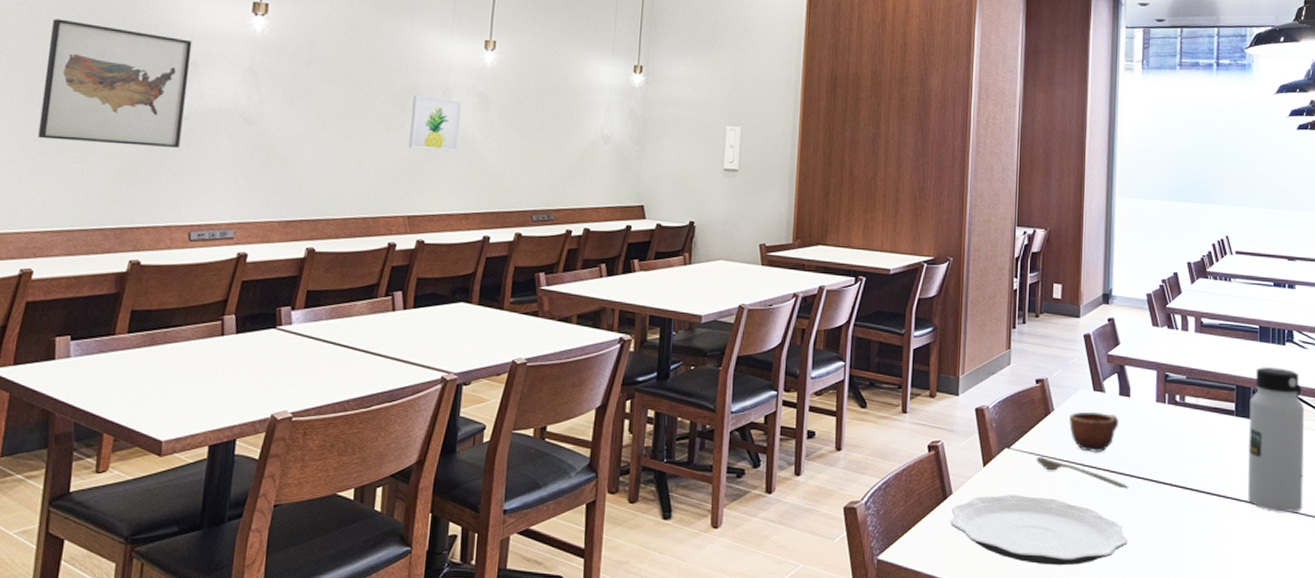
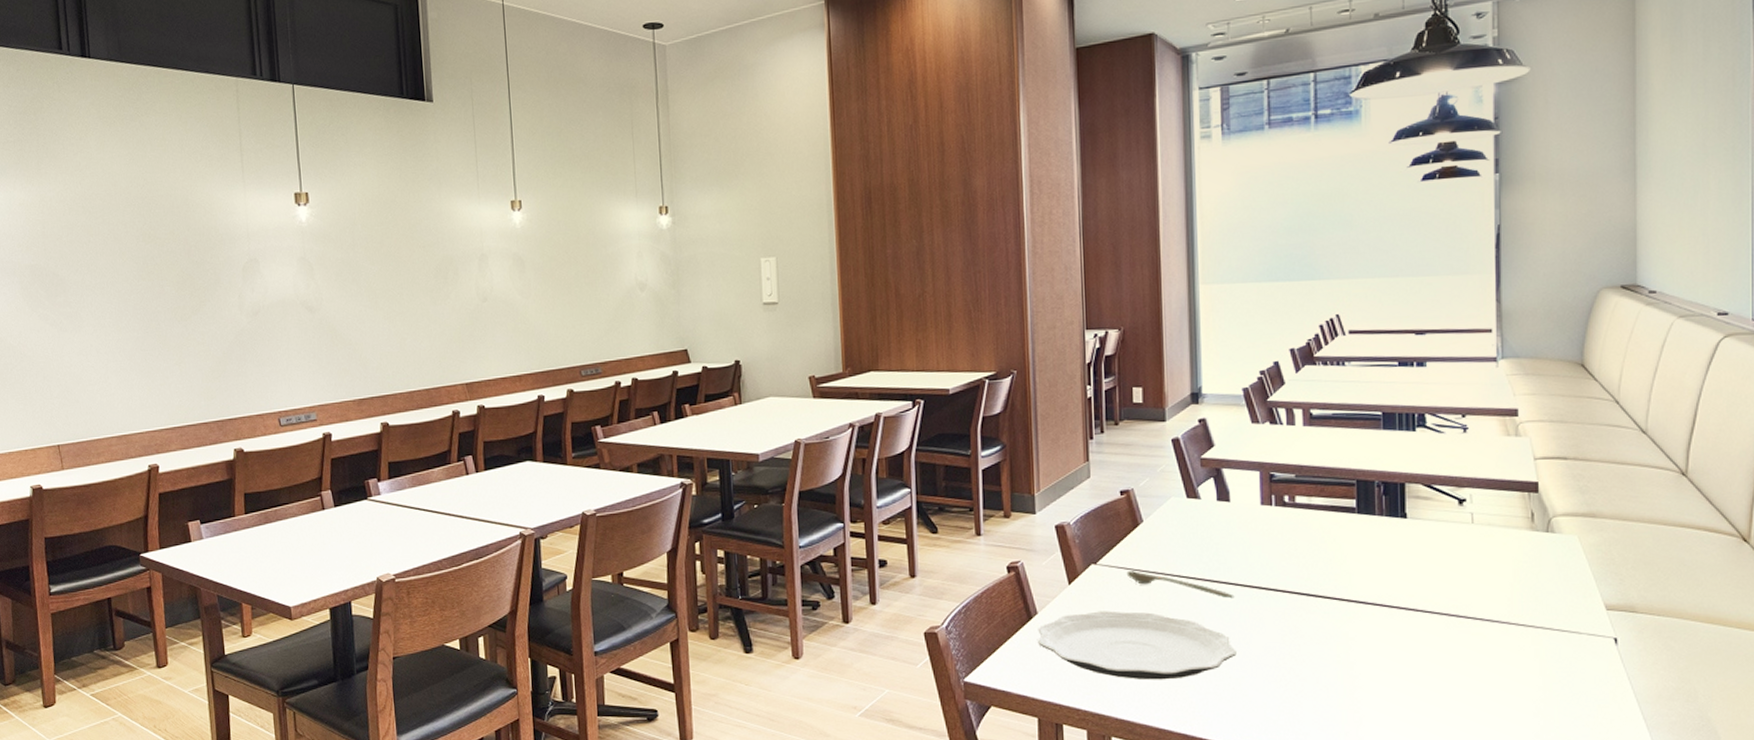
wall art: present [38,19,193,149] -> none [130,233,256,346]
wall art: present [408,95,462,152] -> none [452,264,502,318]
mug: present [1069,411,1119,453] -> none [1161,520,1219,563]
water bottle: present [1247,367,1305,512] -> none [1374,456,1444,613]

